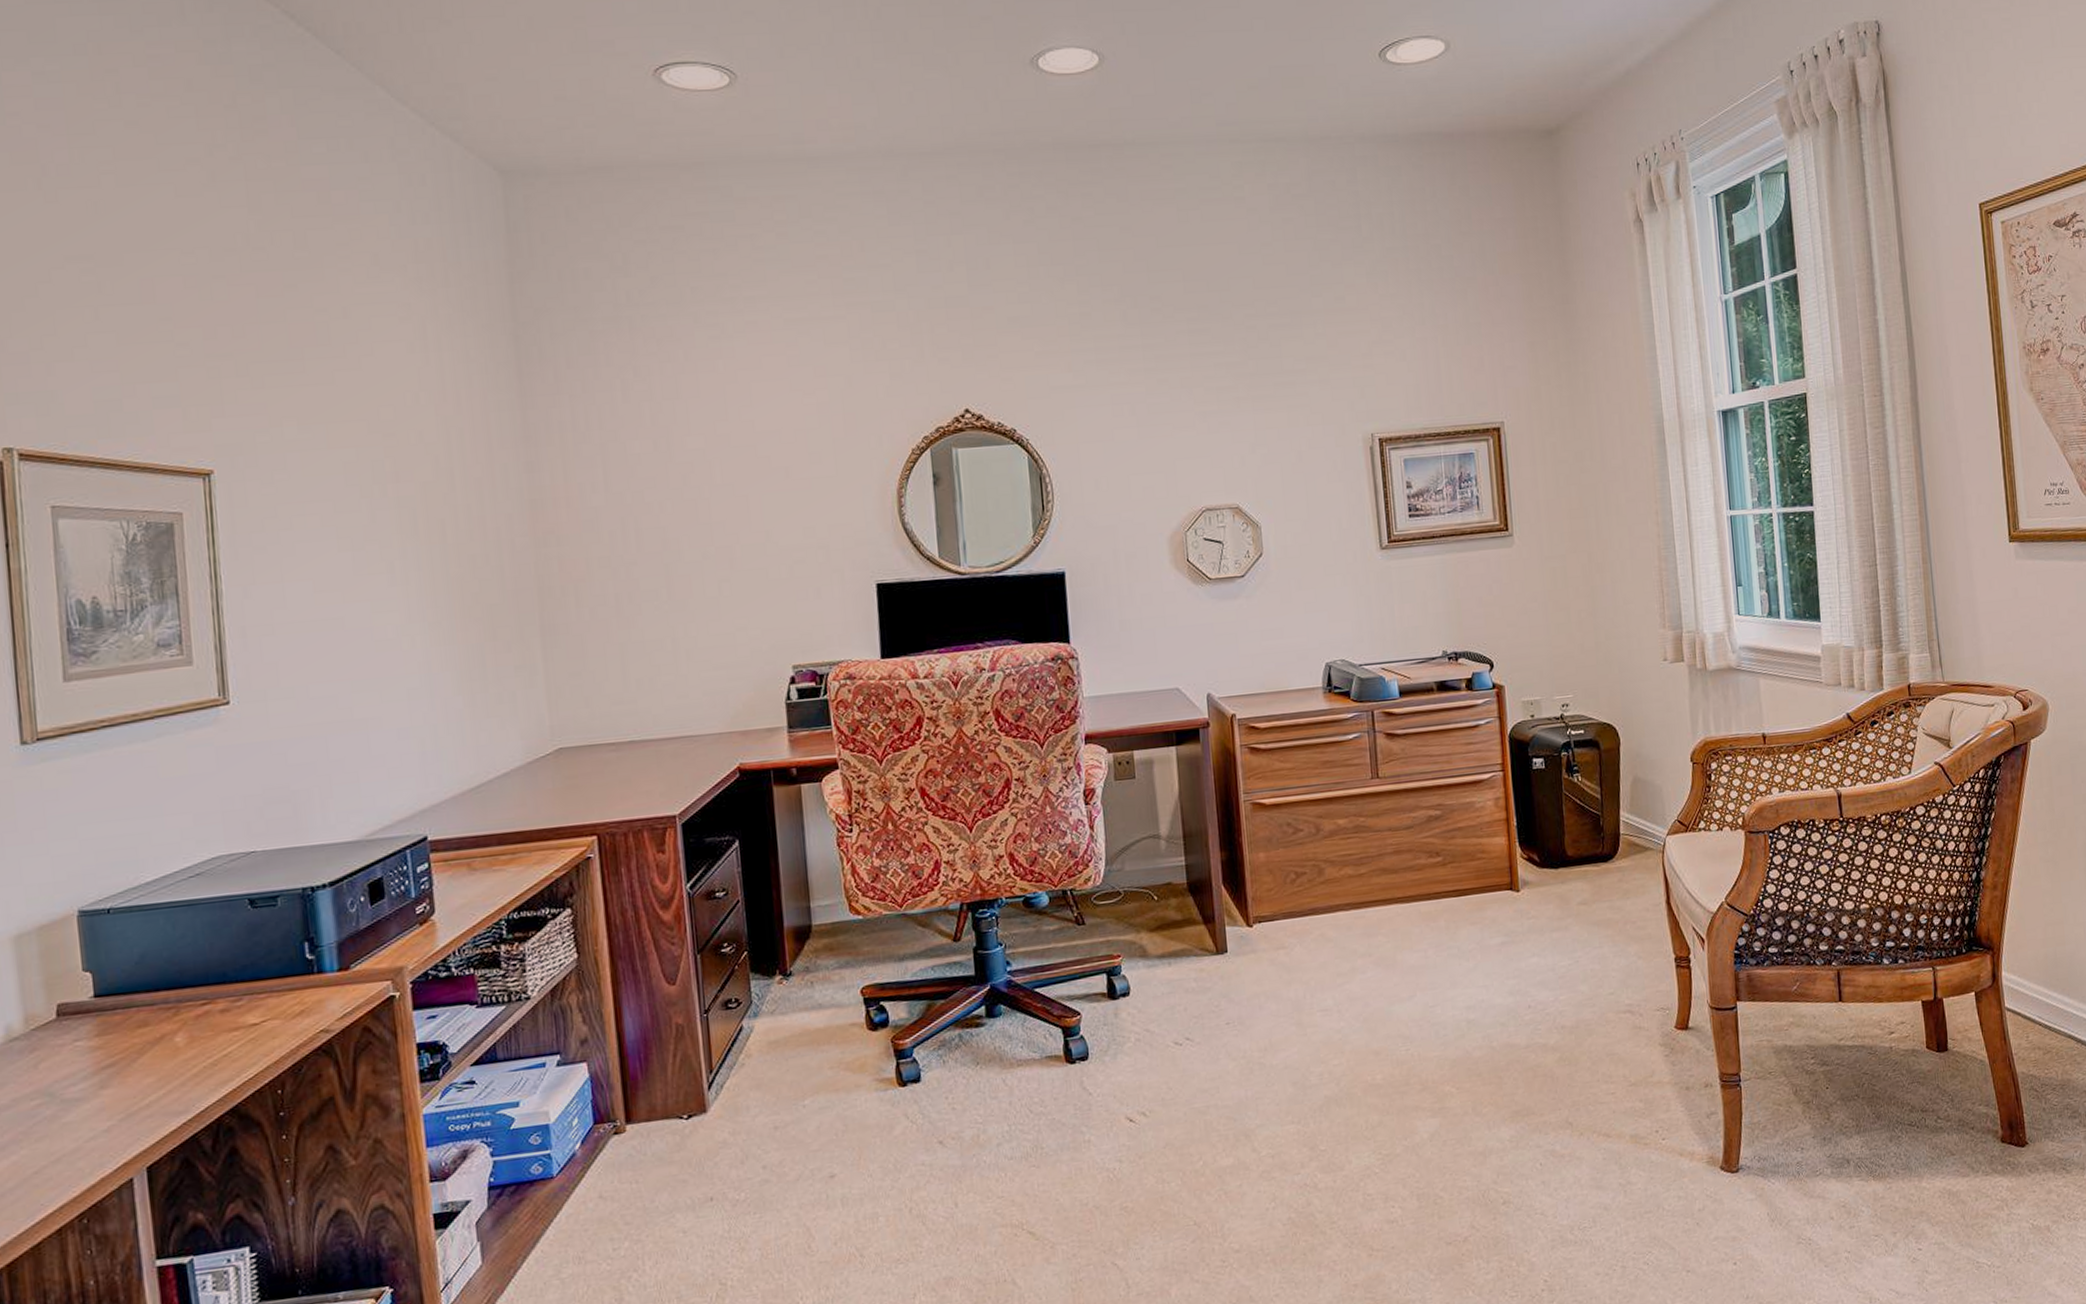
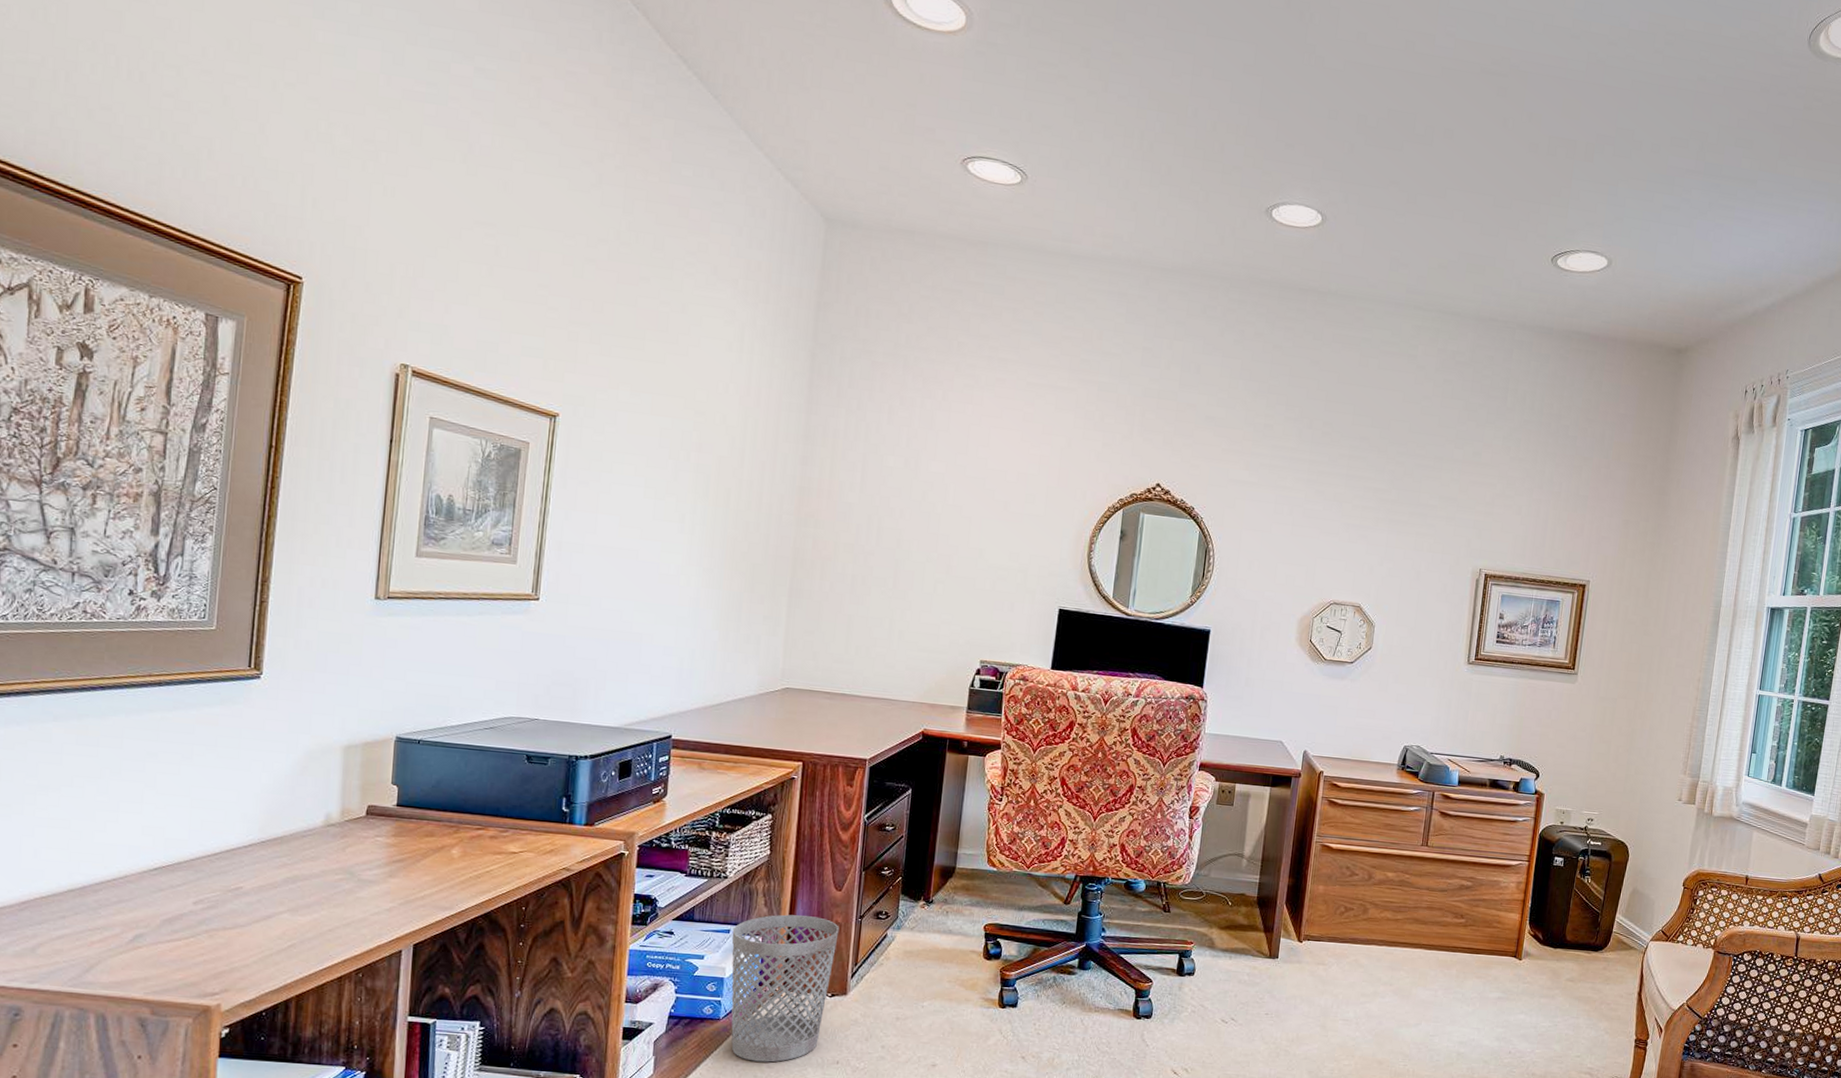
wastebasket: none [548,1022,683,1221] -> present [731,914,839,1063]

